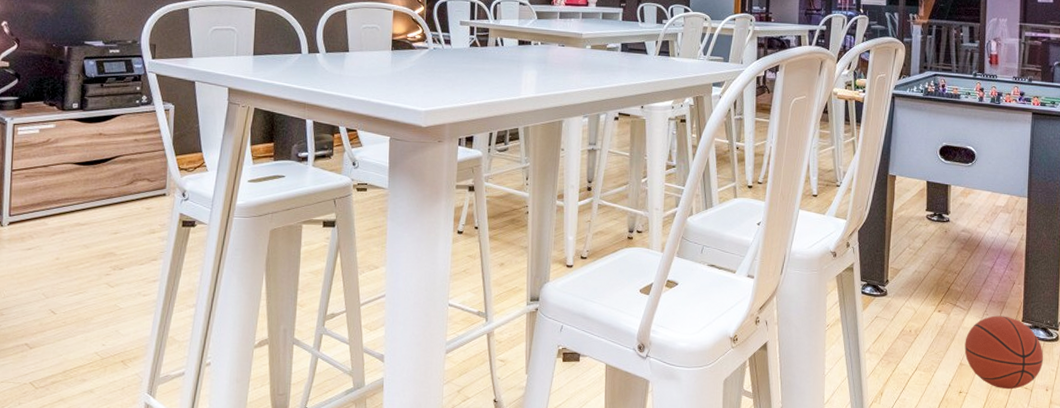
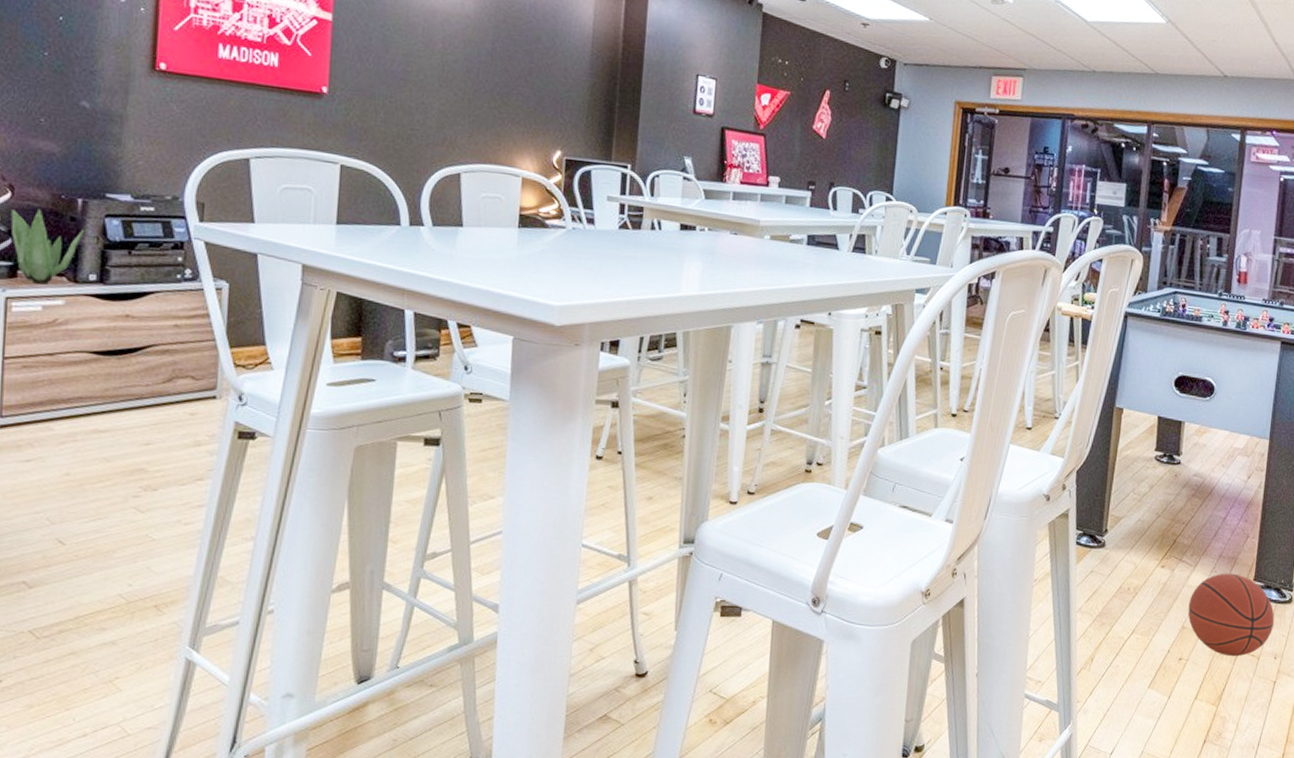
plant: none [17,56,70,113] -> present [10,209,85,285]

